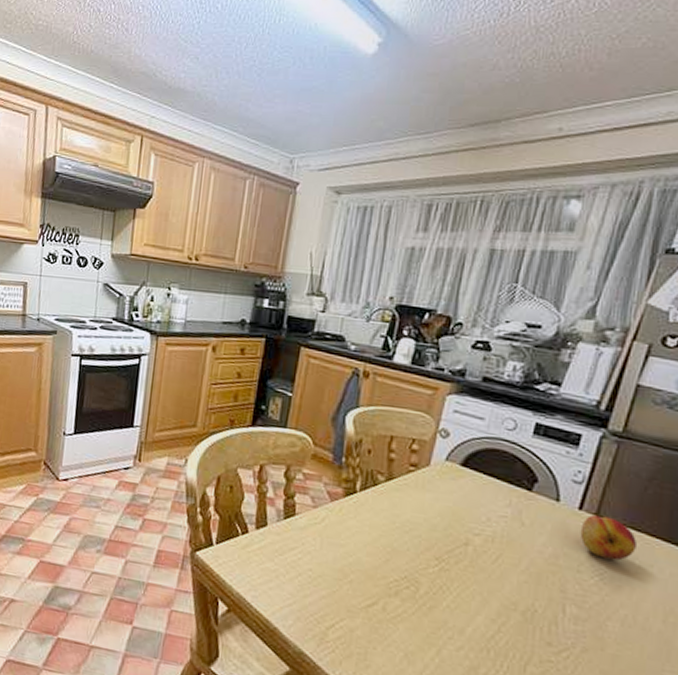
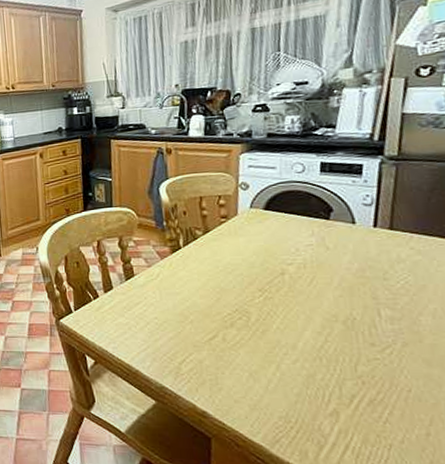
fruit: present [580,514,636,561] -> none [378,228,432,264]

